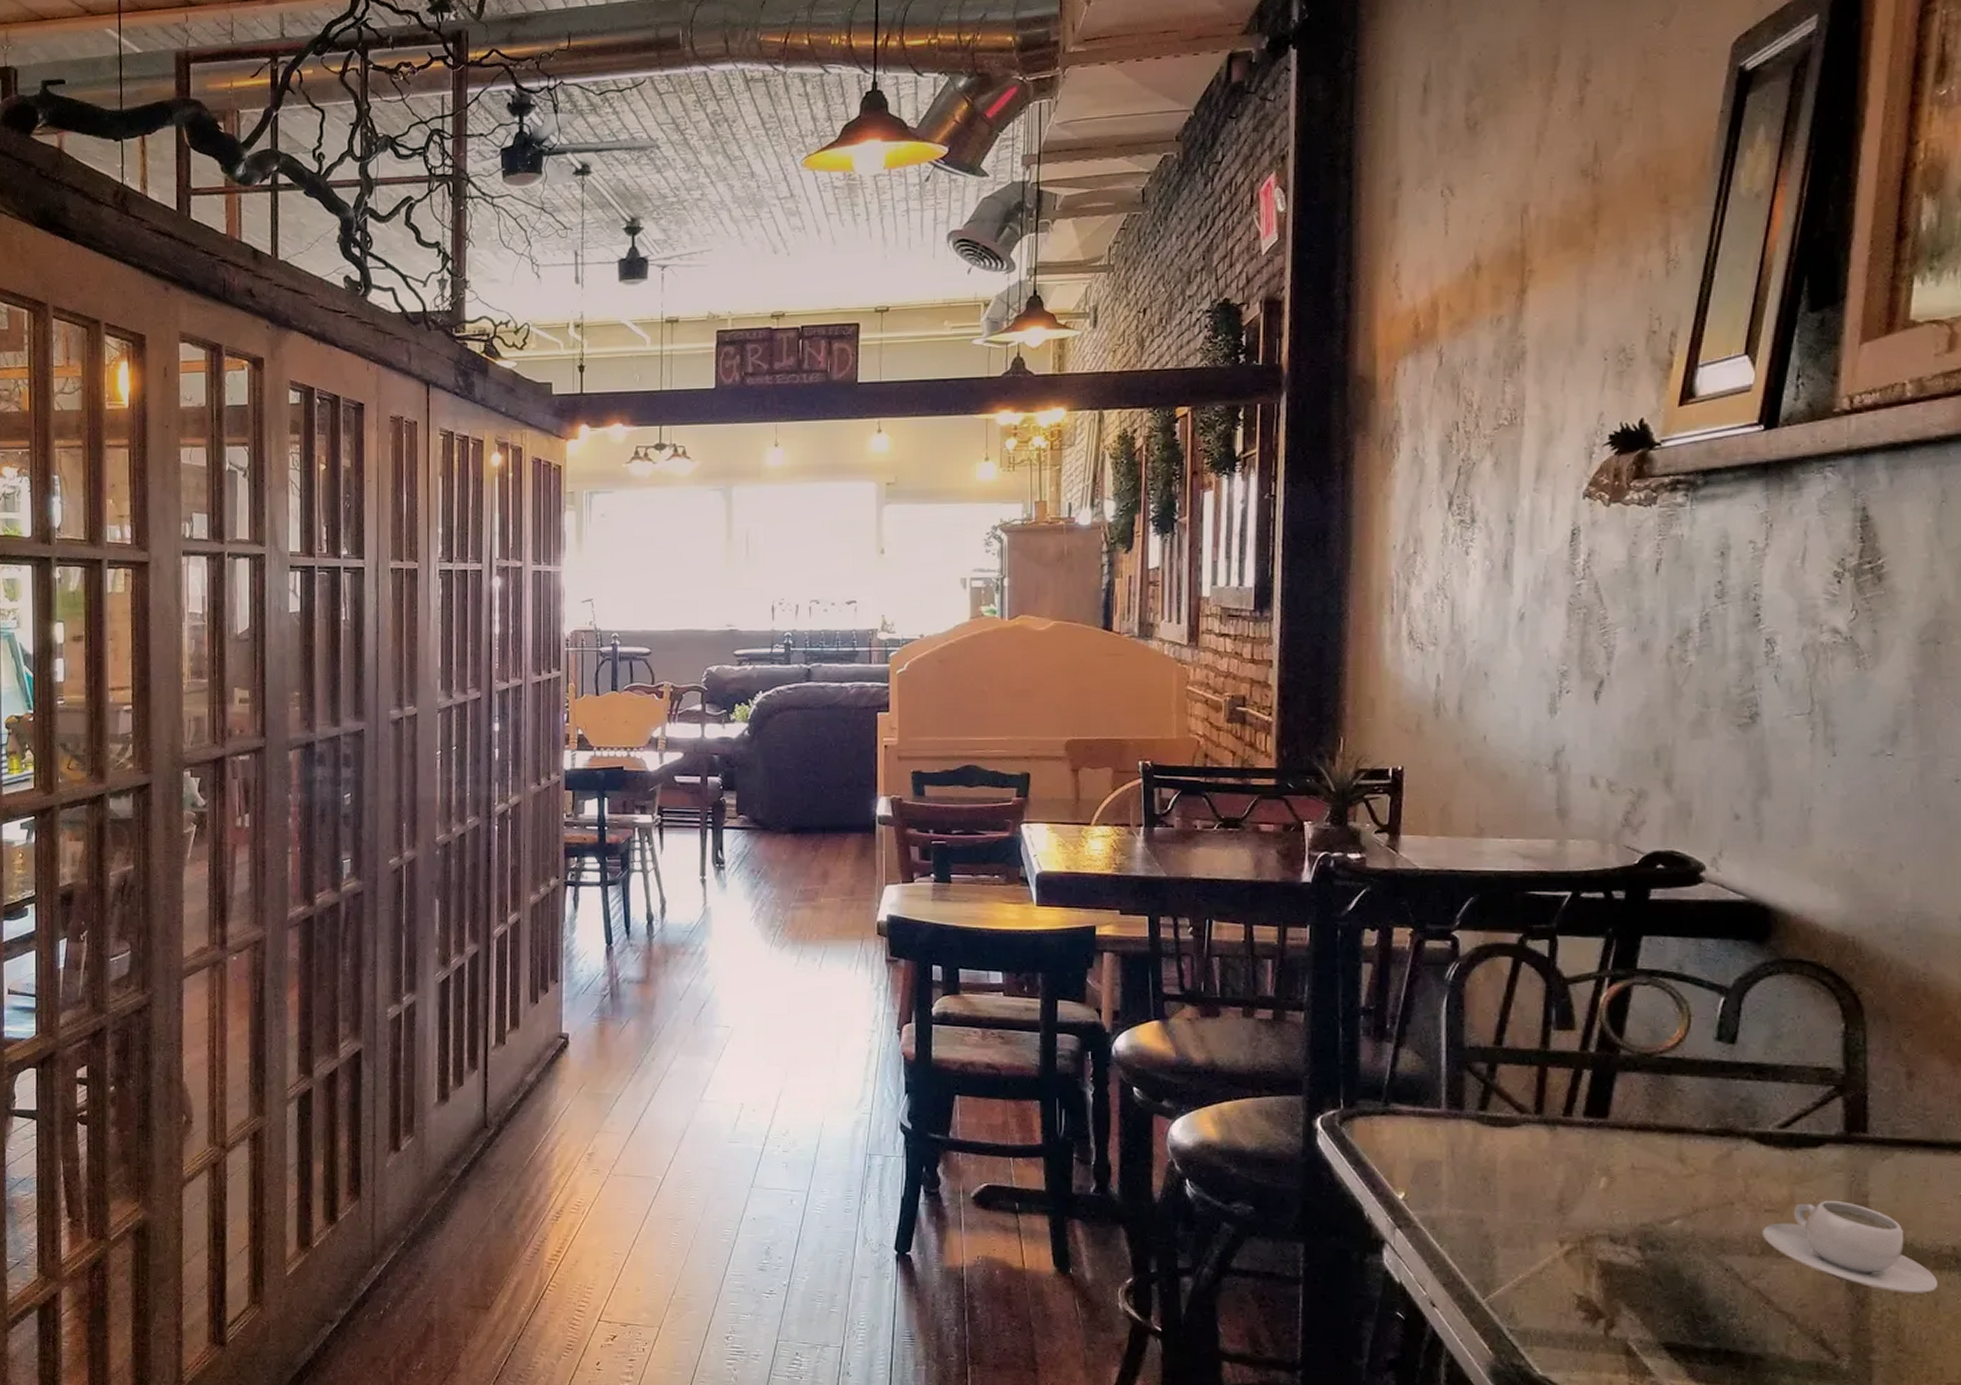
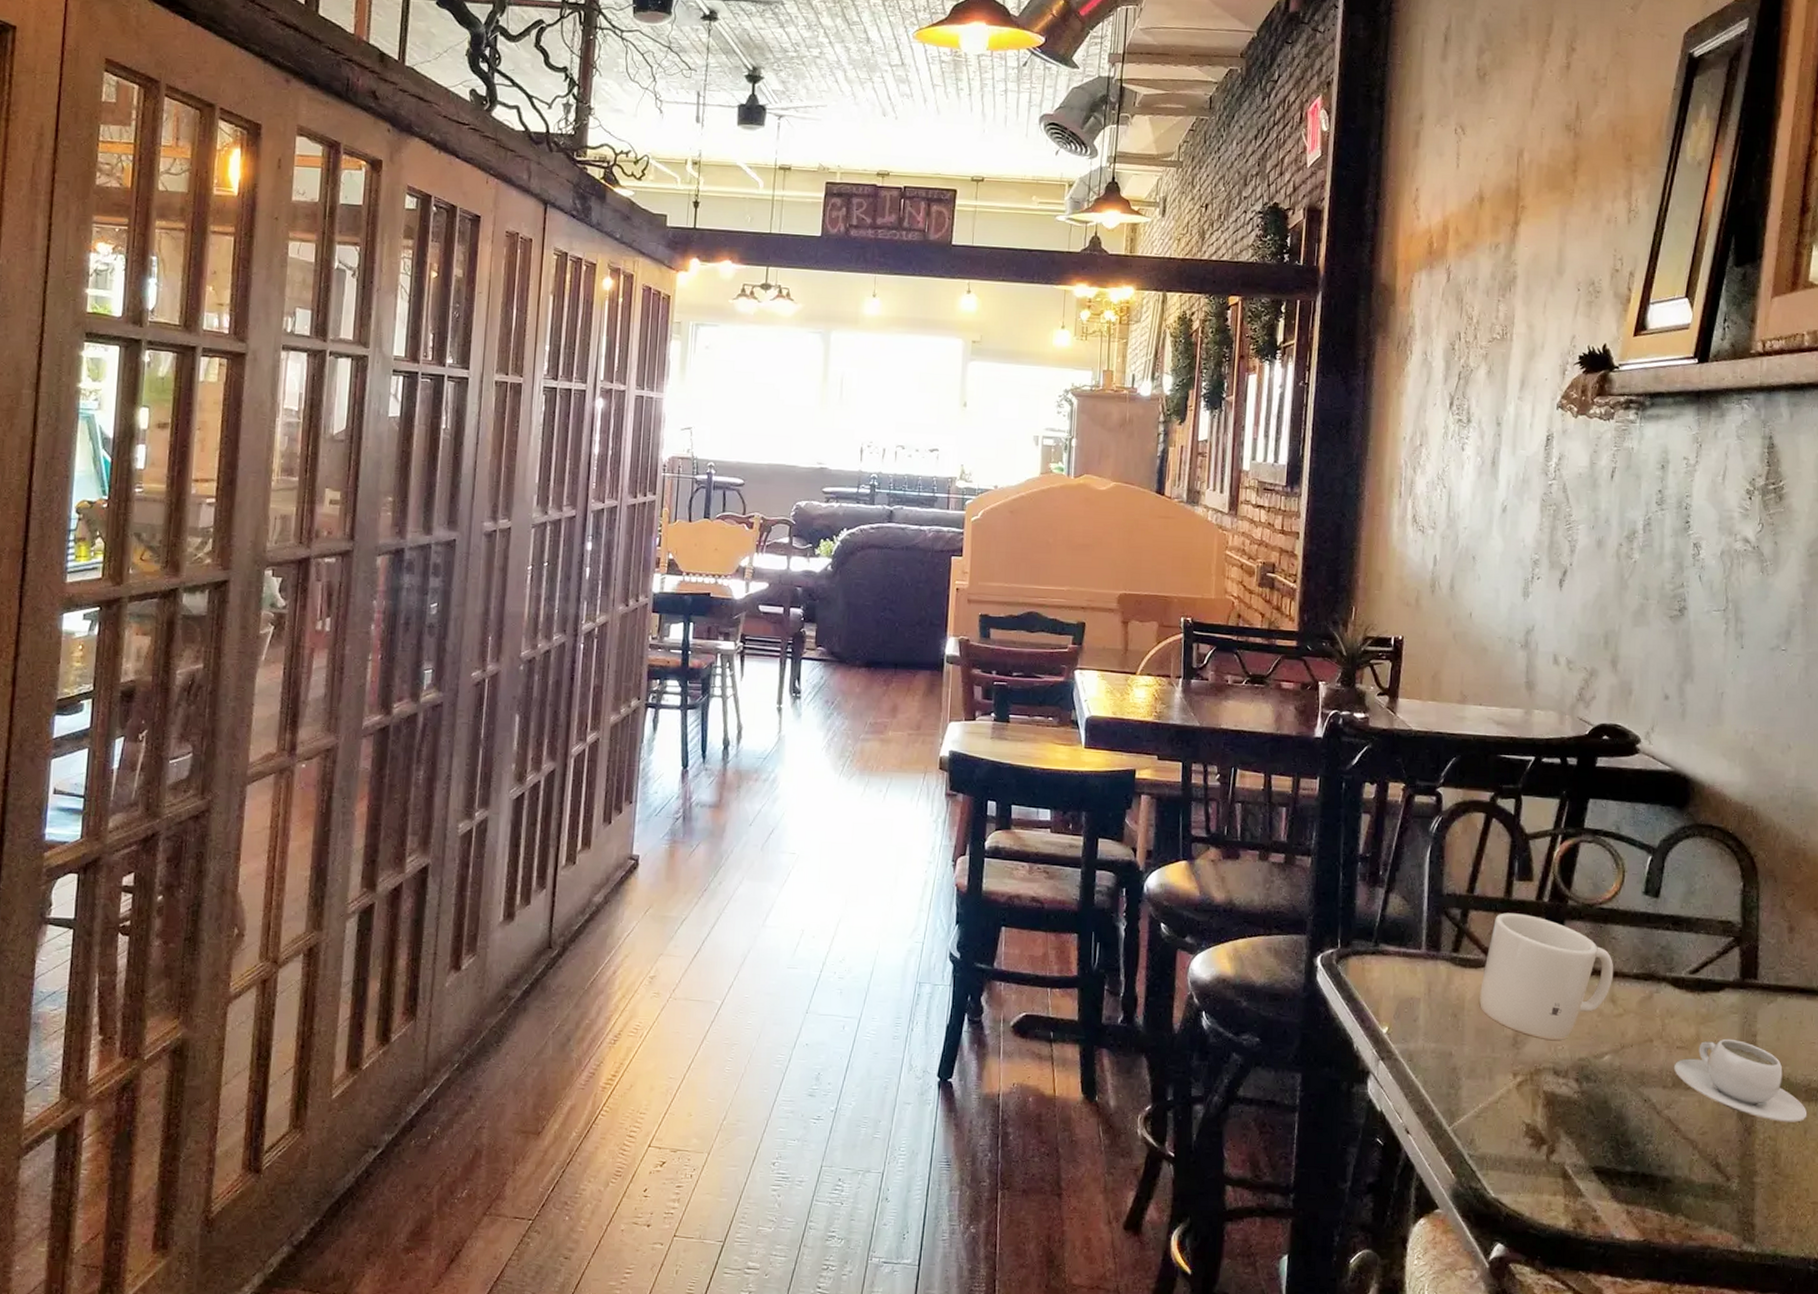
mug: none [1513,1066,1681,1205] -> present [1479,913,1614,1041]

